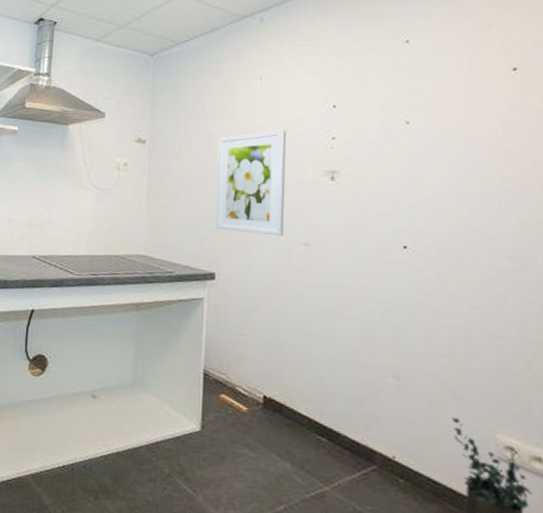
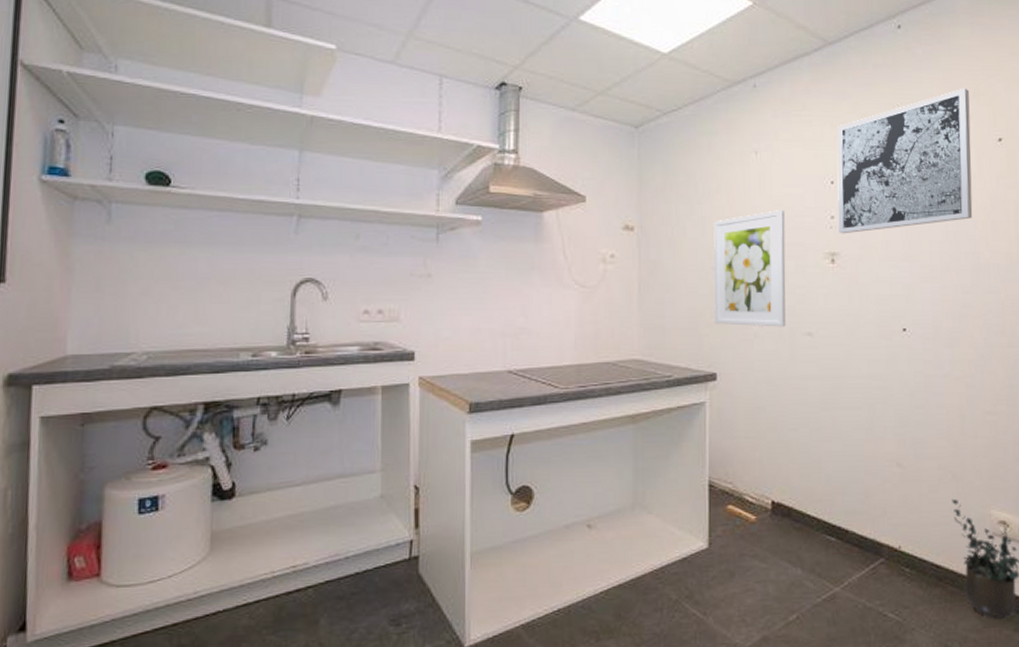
wall art: none [340,19,483,154] -> present [837,88,973,234]

